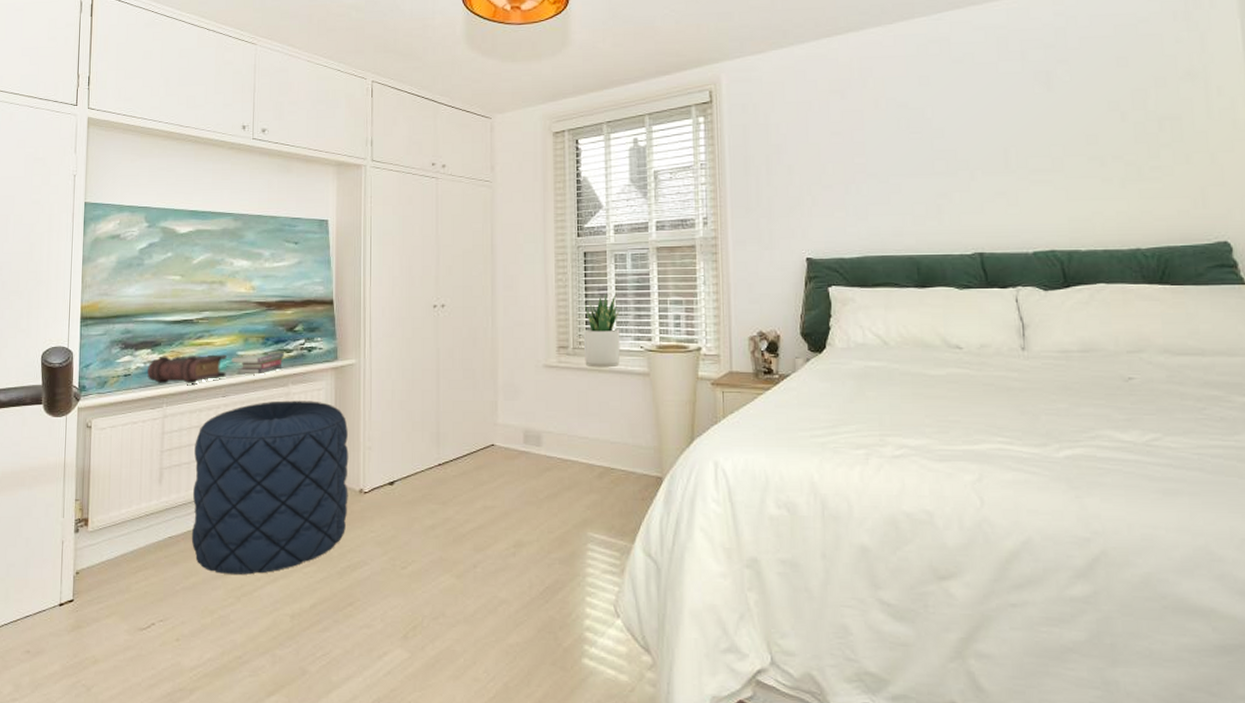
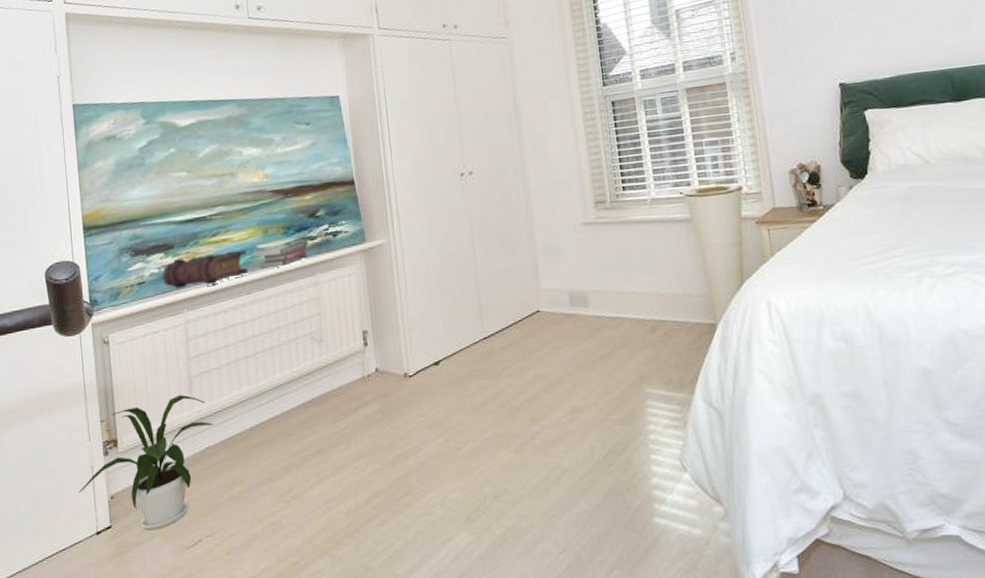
house plant: none [47,483,177,609] -> present [78,394,213,531]
pouf: present [191,400,349,575] -> none [223,287,394,479]
planter: present [583,293,621,368] -> none [617,142,660,220]

